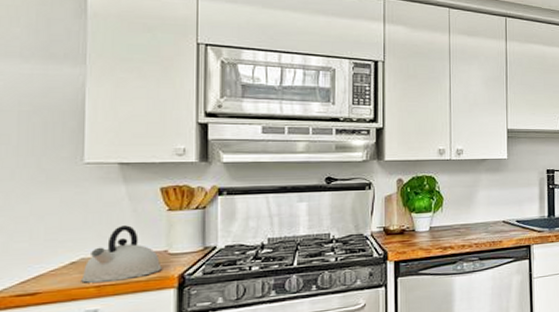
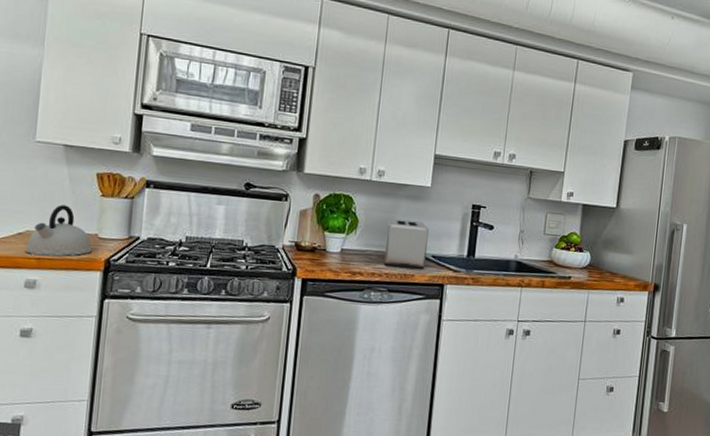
toaster: none [471,190,511,238] -> present [384,218,429,270]

